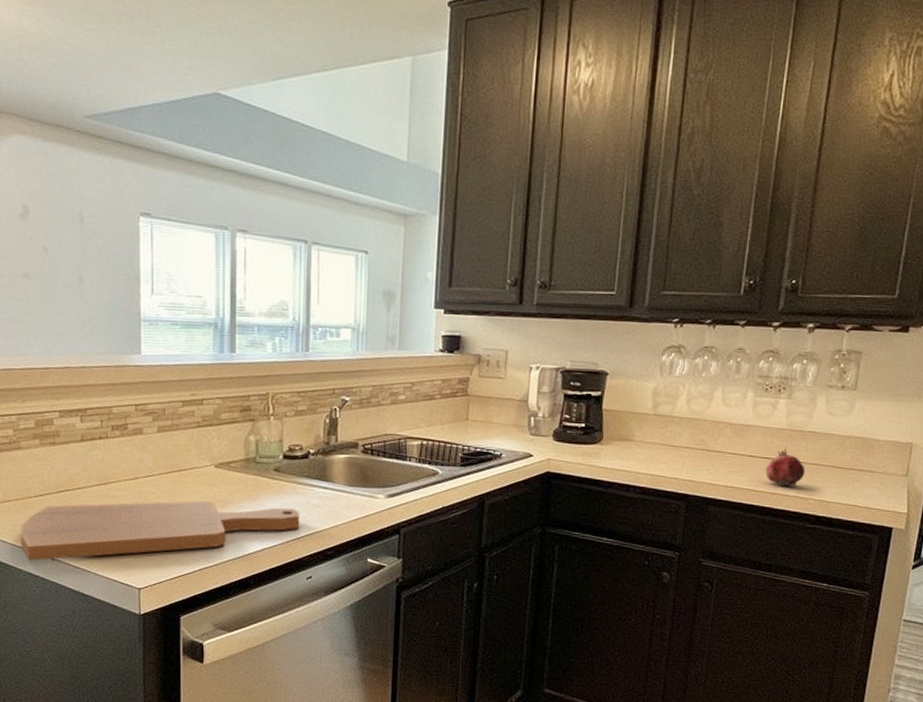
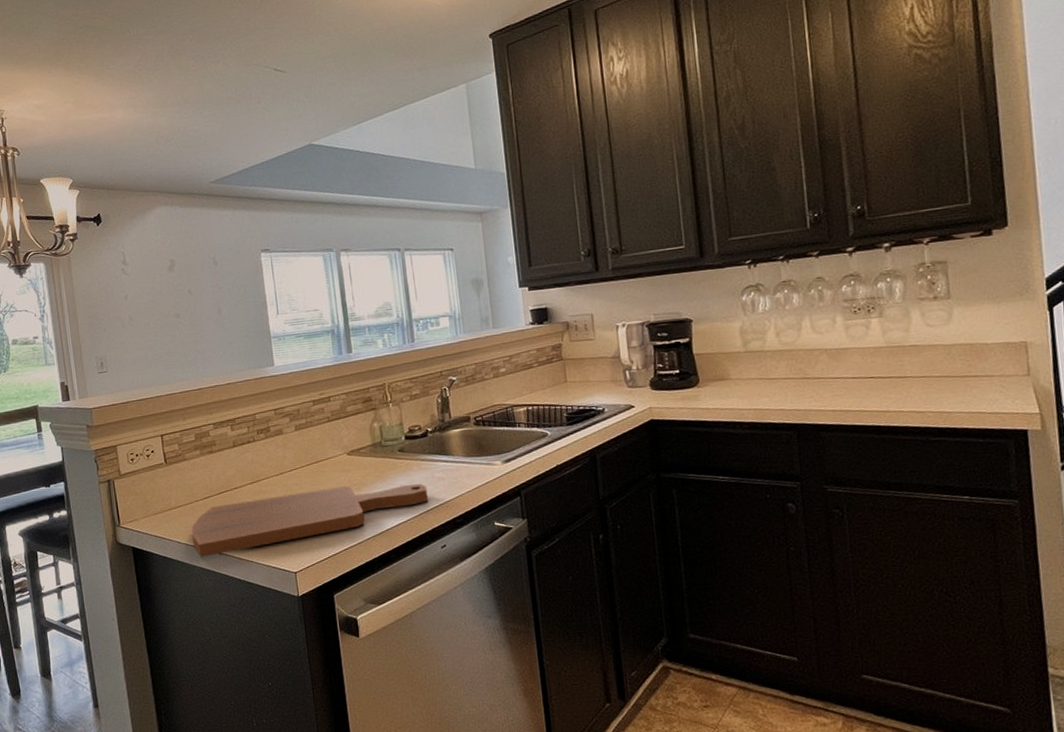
fruit: present [766,448,806,487] -> none [873,365,916,402]

